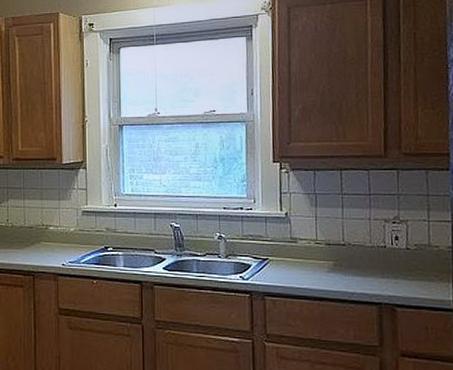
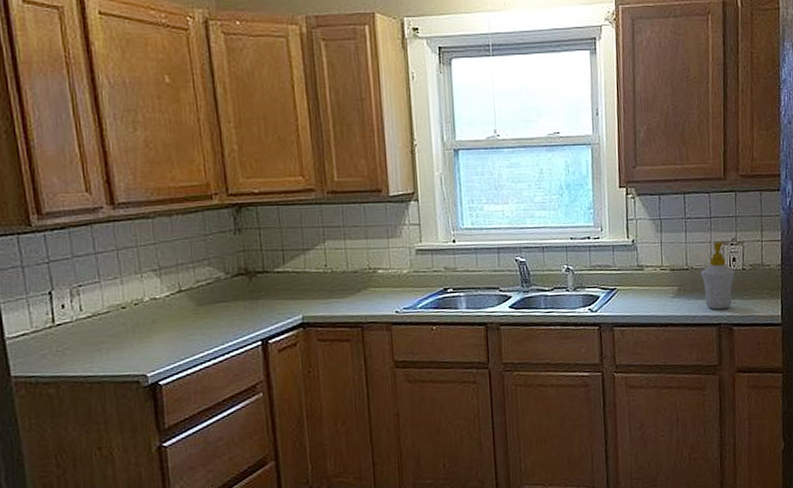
soap bottle: none [358,219,399,289] -> present [700,241,736,310]

